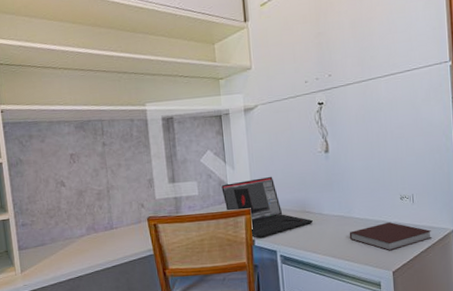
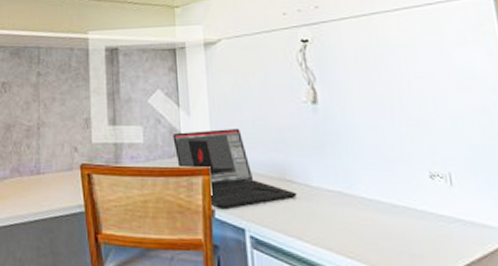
notebook: present [349,222,433,251] -> none [351,210,489,254]

